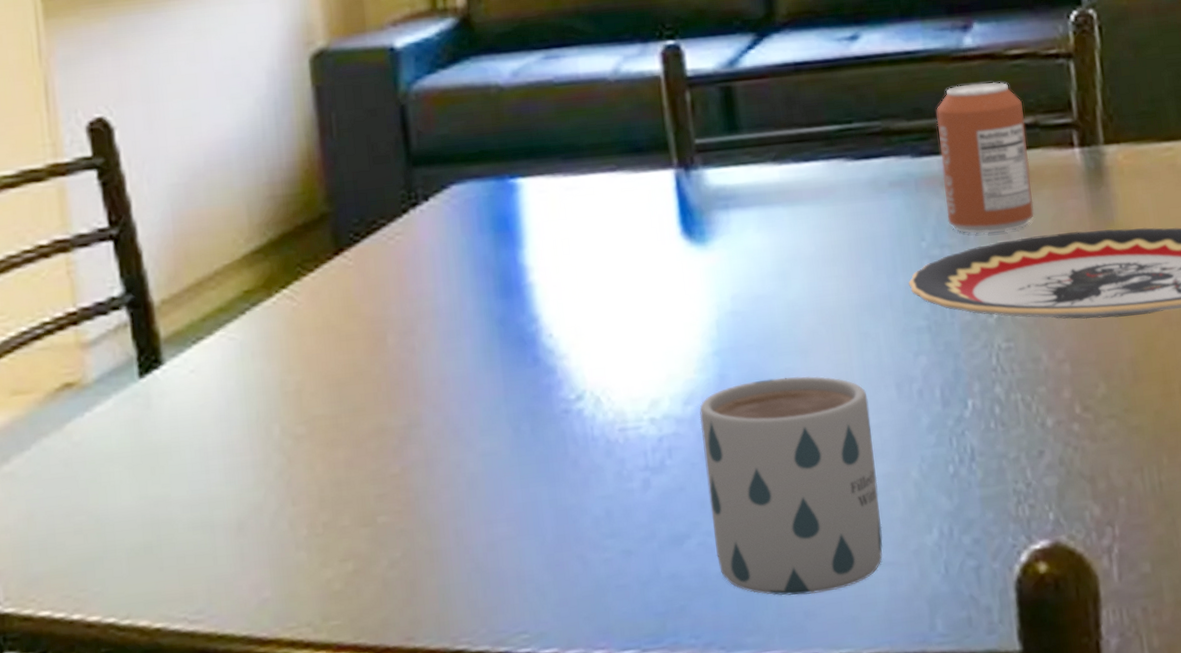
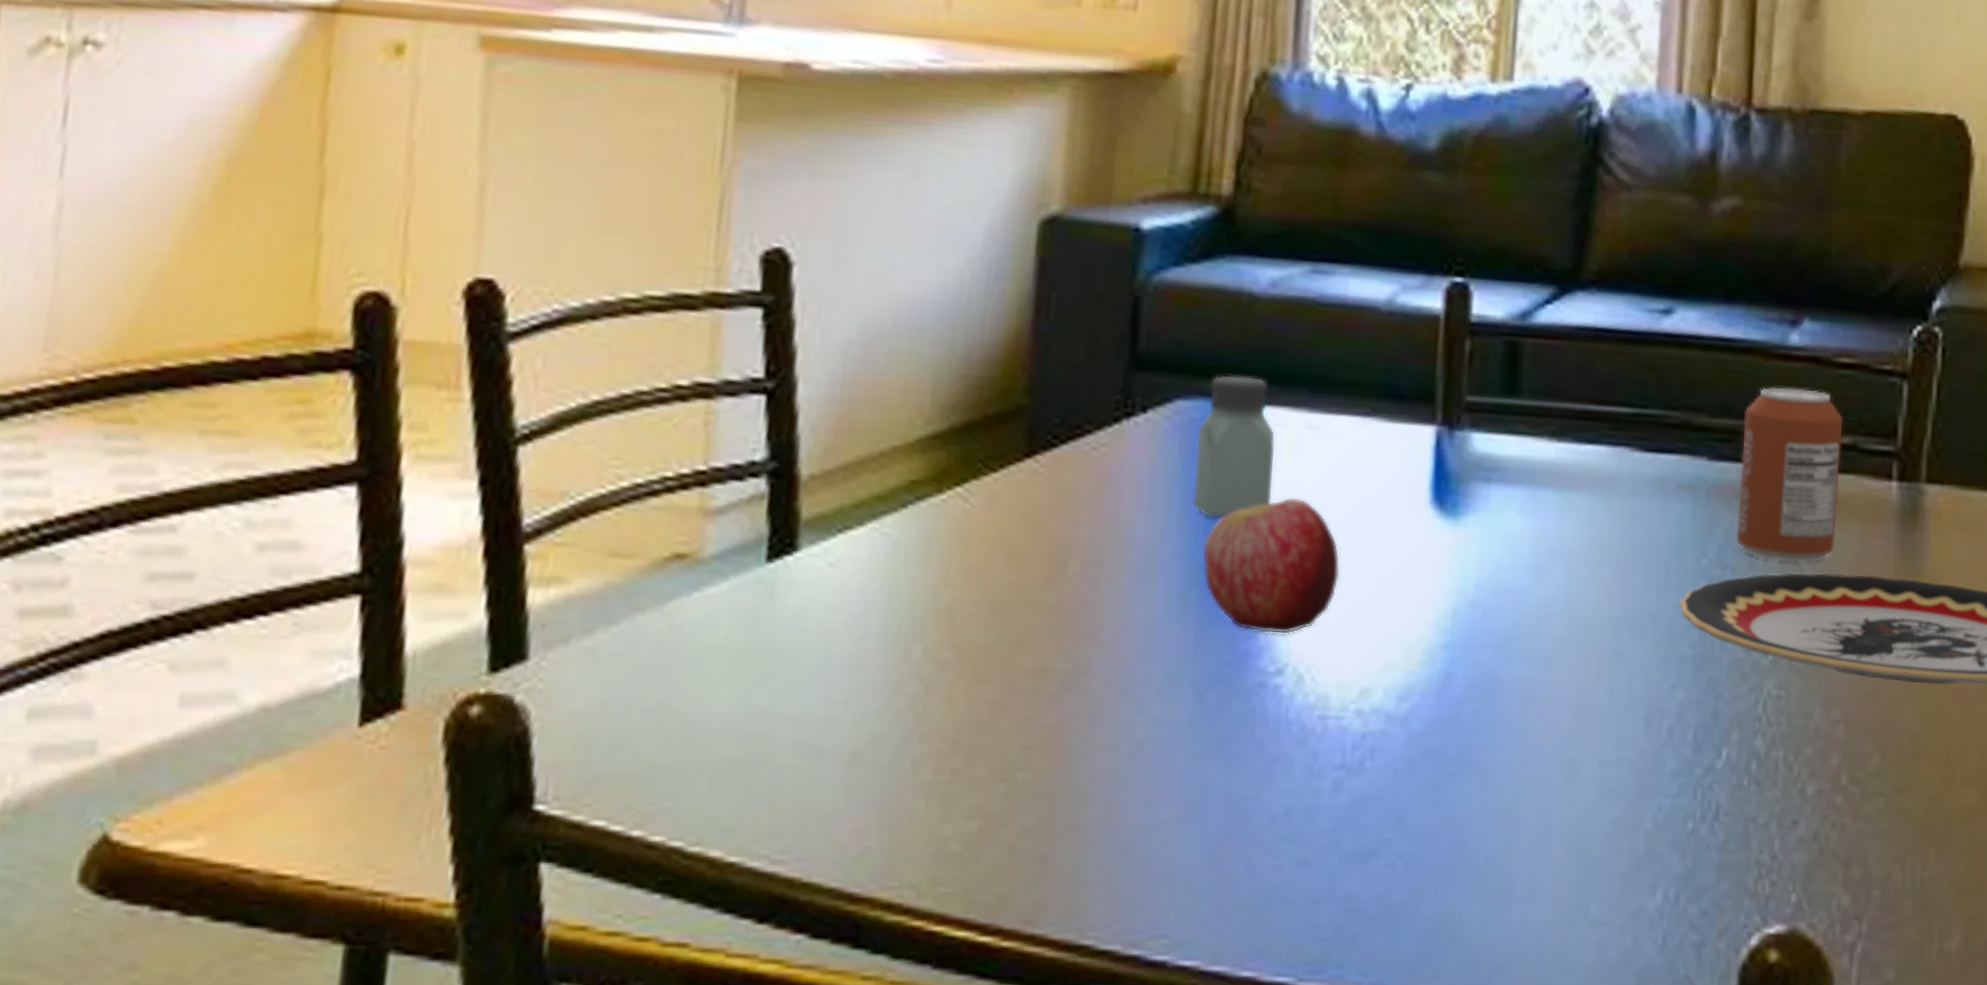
saltshaker: none [473,155,547,280] -> present [1192,375,1275,520]
apple: none [496,249,616,368] -> present [1202,497,1340,634]
mug: present [699,376,883,596] -> none [1404,686,1610,946]

